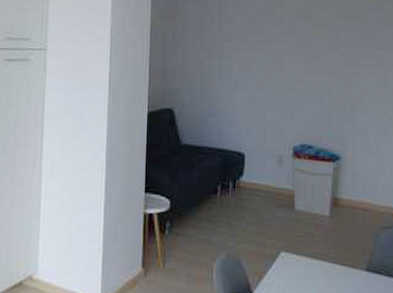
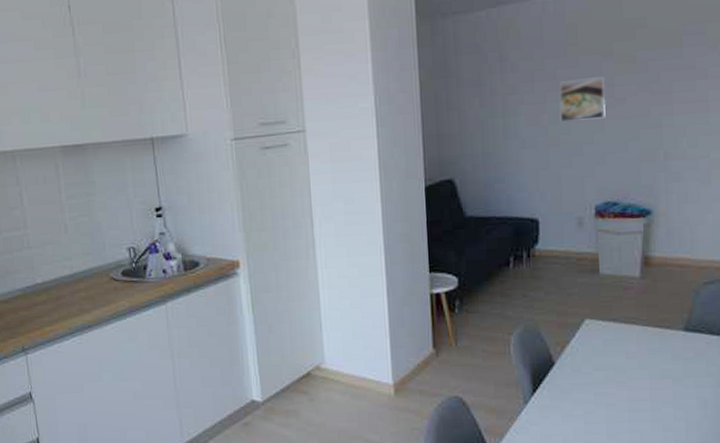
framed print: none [267,35,305,71] -> present [559,76,606,123]

